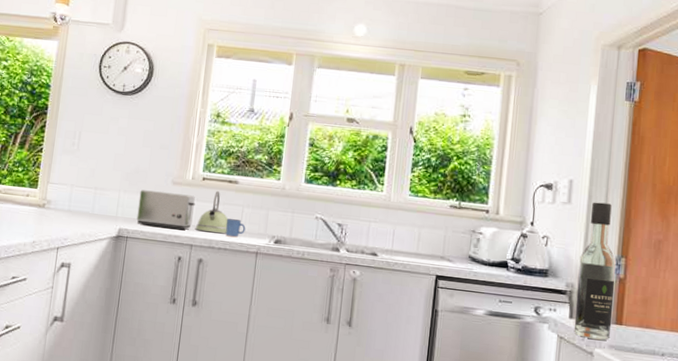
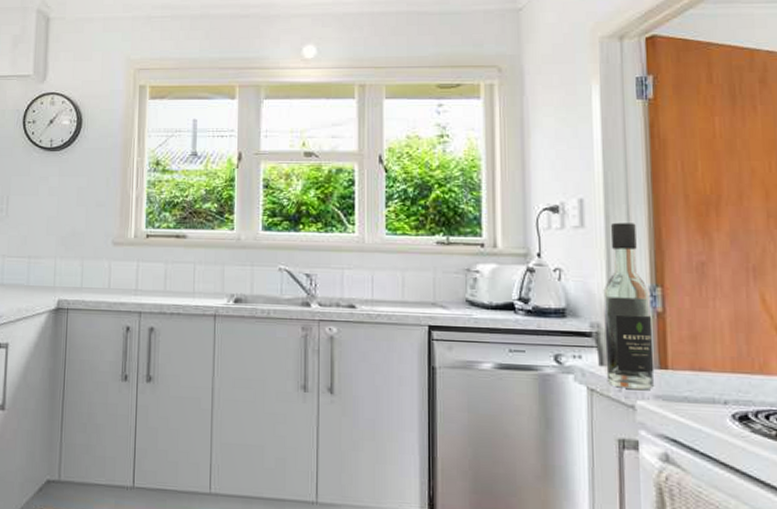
toaster: present [136,190,196,230] -> none [76,254,141,296]
kettle: present [195,190,229,234] -> none [142,247,179,297]
mug: present [225,219,246,238] -> none [177,279,200,300]

